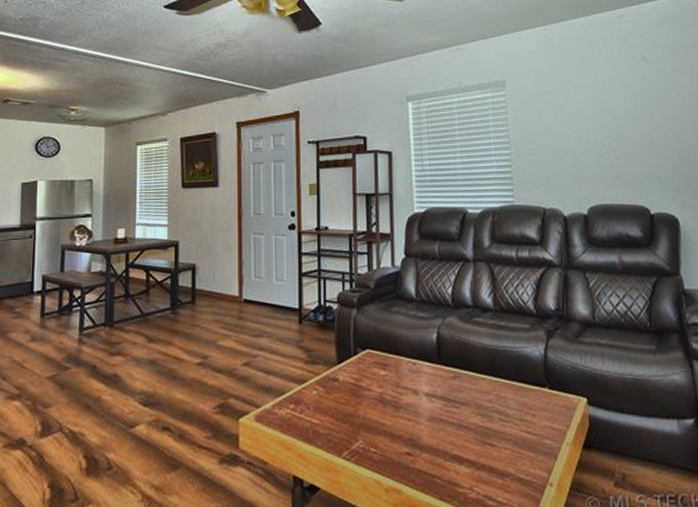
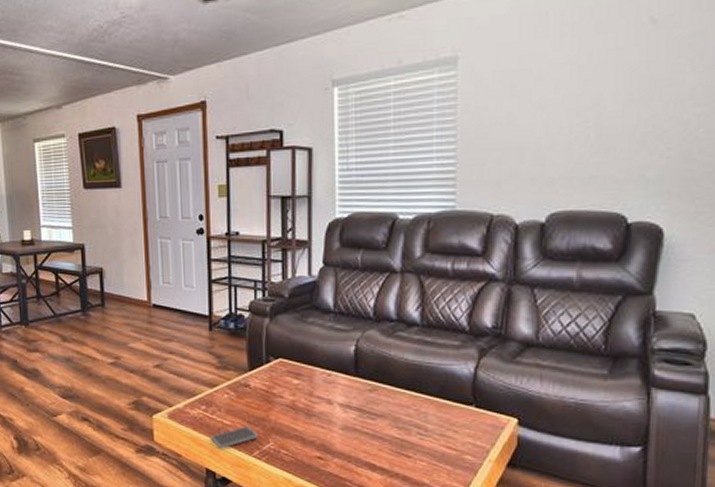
smartphone: none [299,423,347,452] -> present [211,425,258,449]

